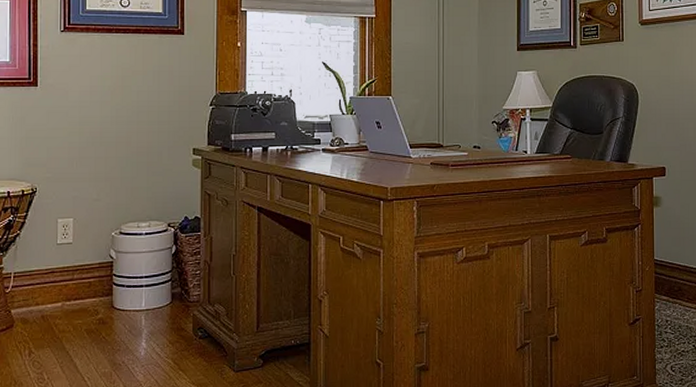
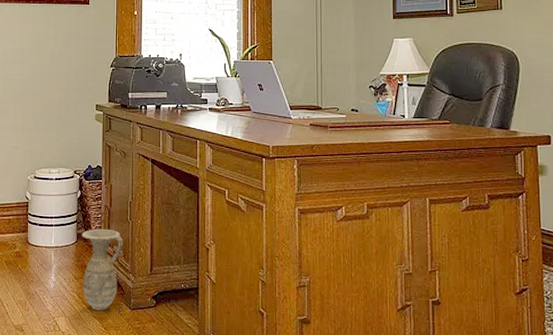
ceramic jug: none [177,286,226,377] -> present [81,228,124,311]

